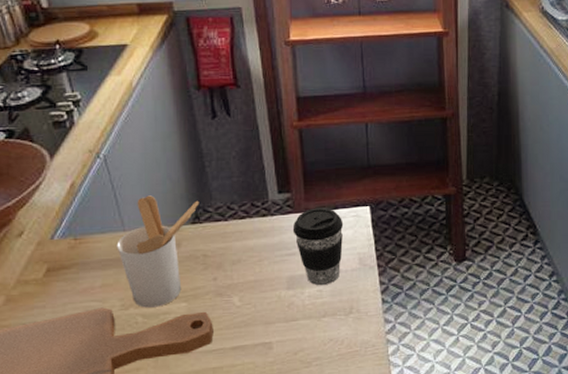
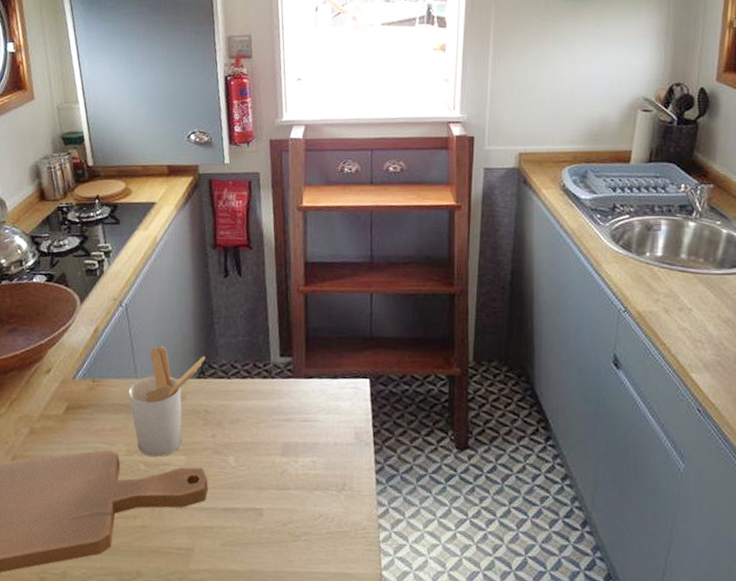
coffee cup: present [292,207,344,286] -> none [291,375,342,457]

